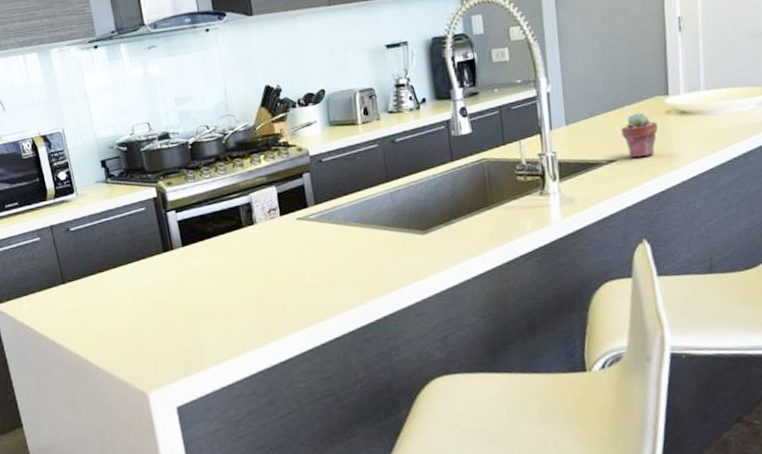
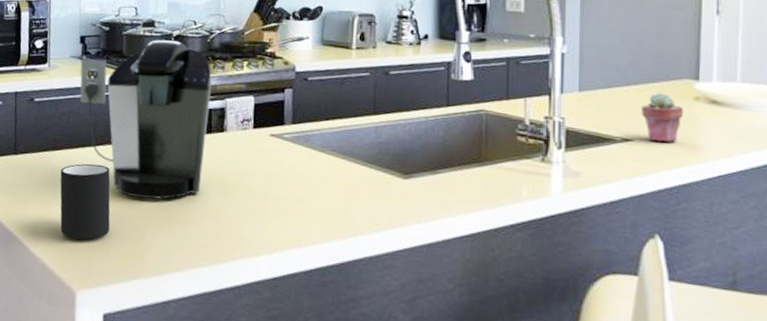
coffee maker: none [106,148,242,300] -> present [80,40,212,200]
mug: none [110,276,167,348] -> present [60,163,111,240]

